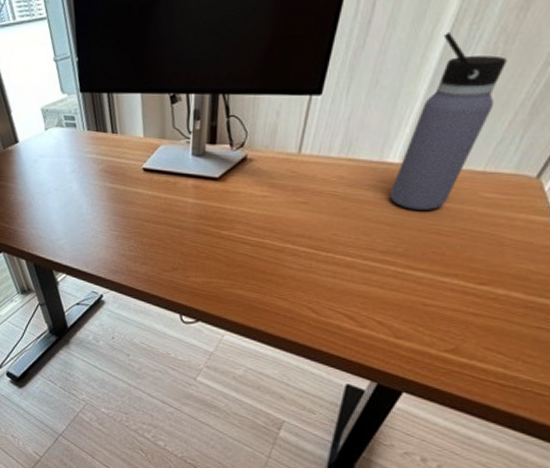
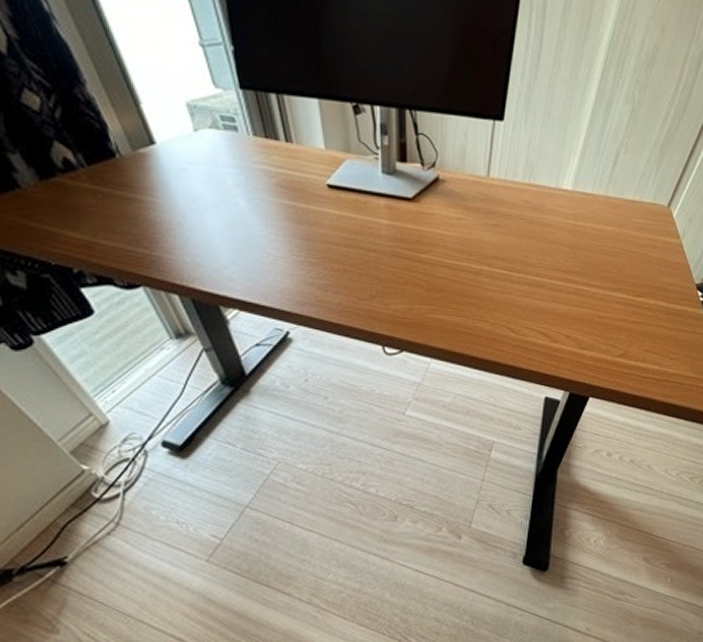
water bottle: present [390,33,507,210] -> none [567,77,642,233]

